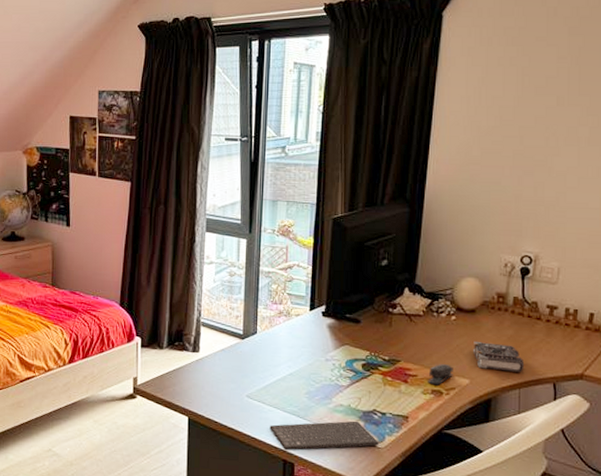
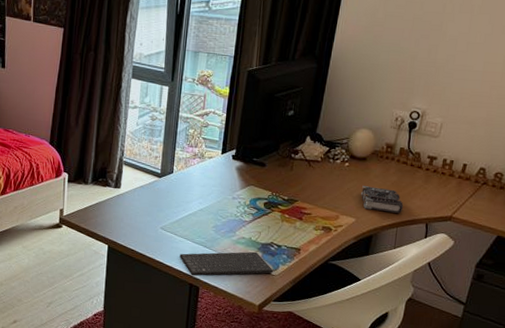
stapler: present [428,364,453,386] -> none [320,204,343,223]

